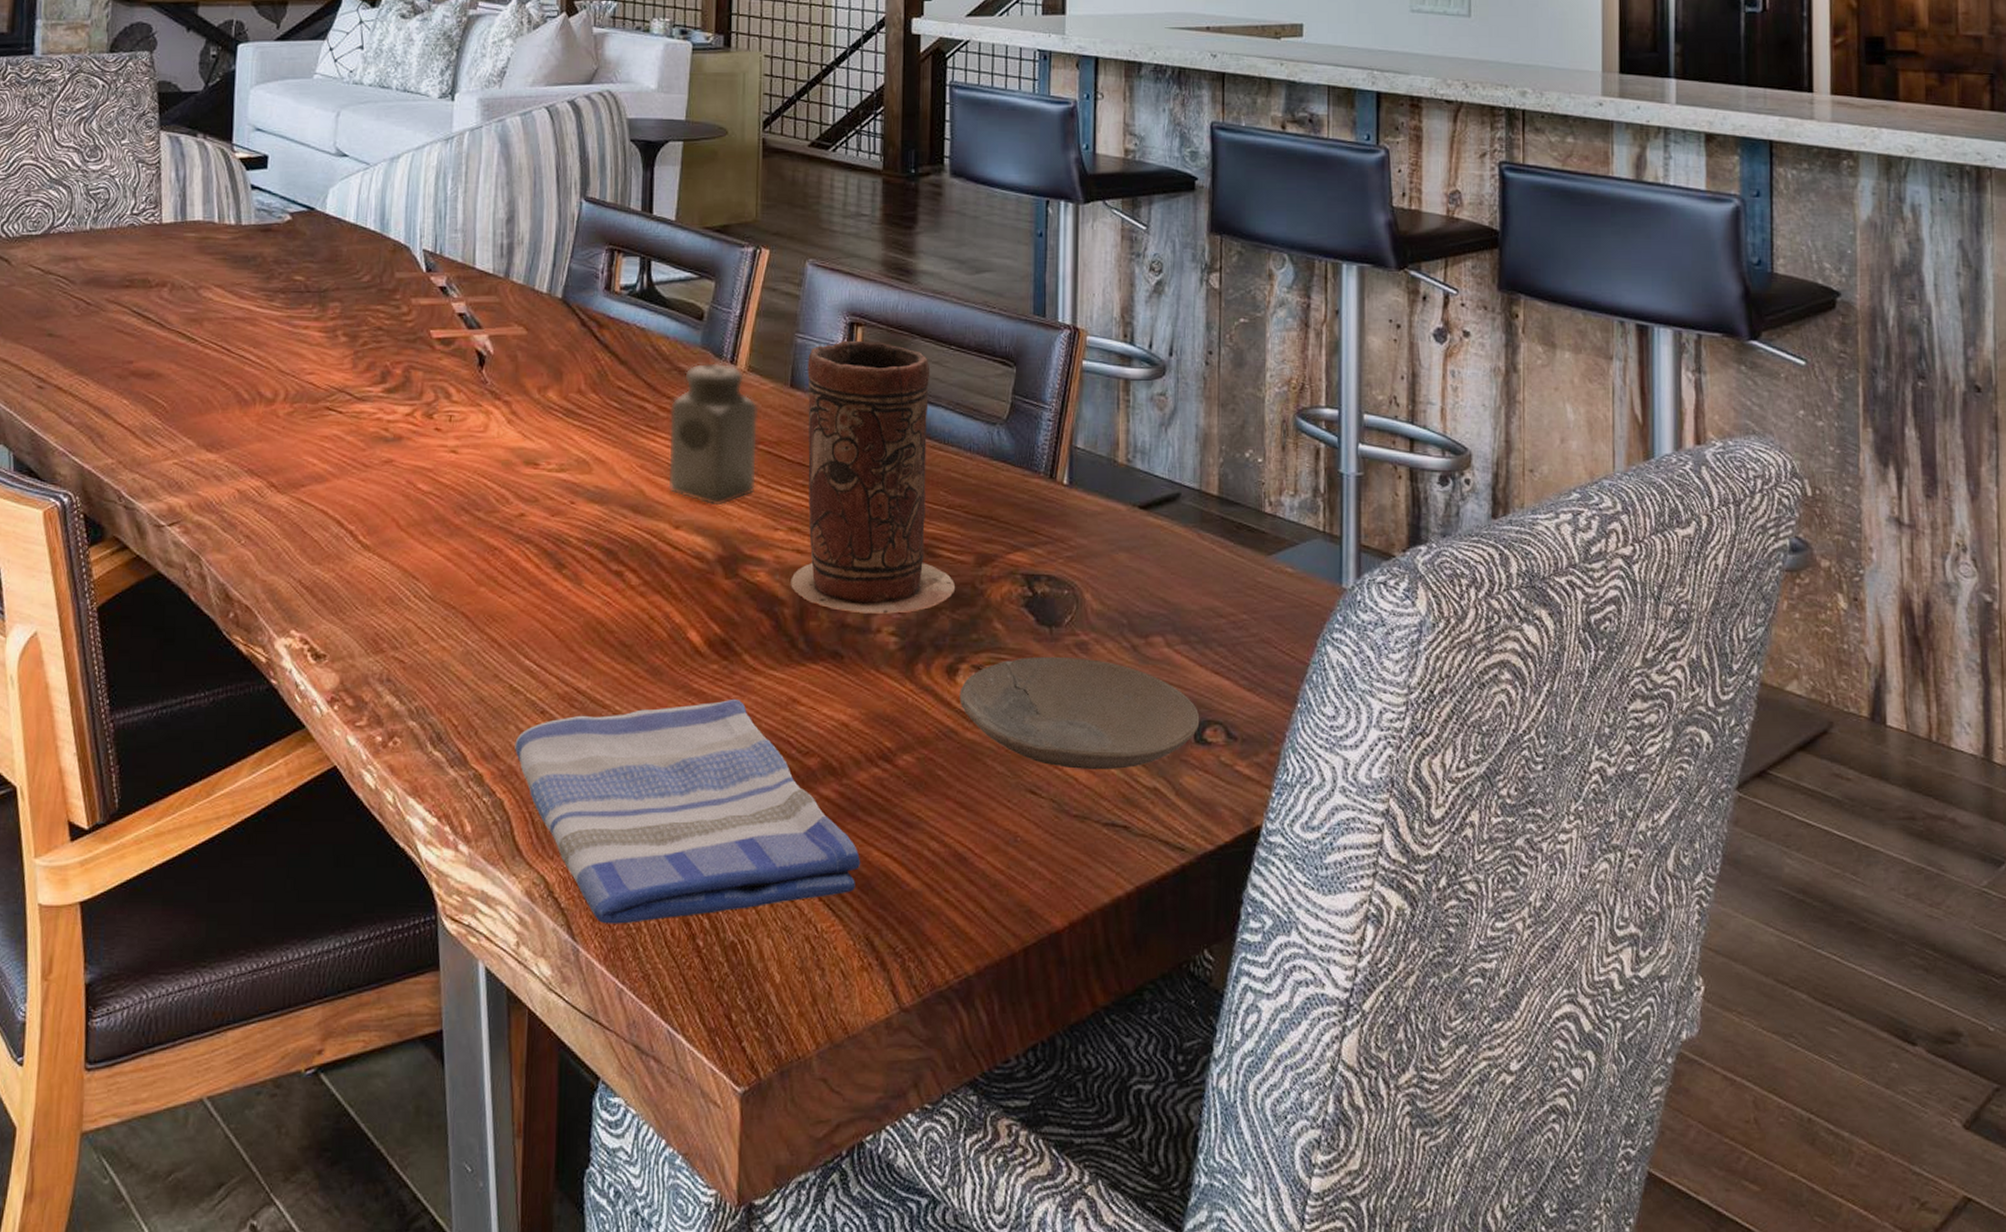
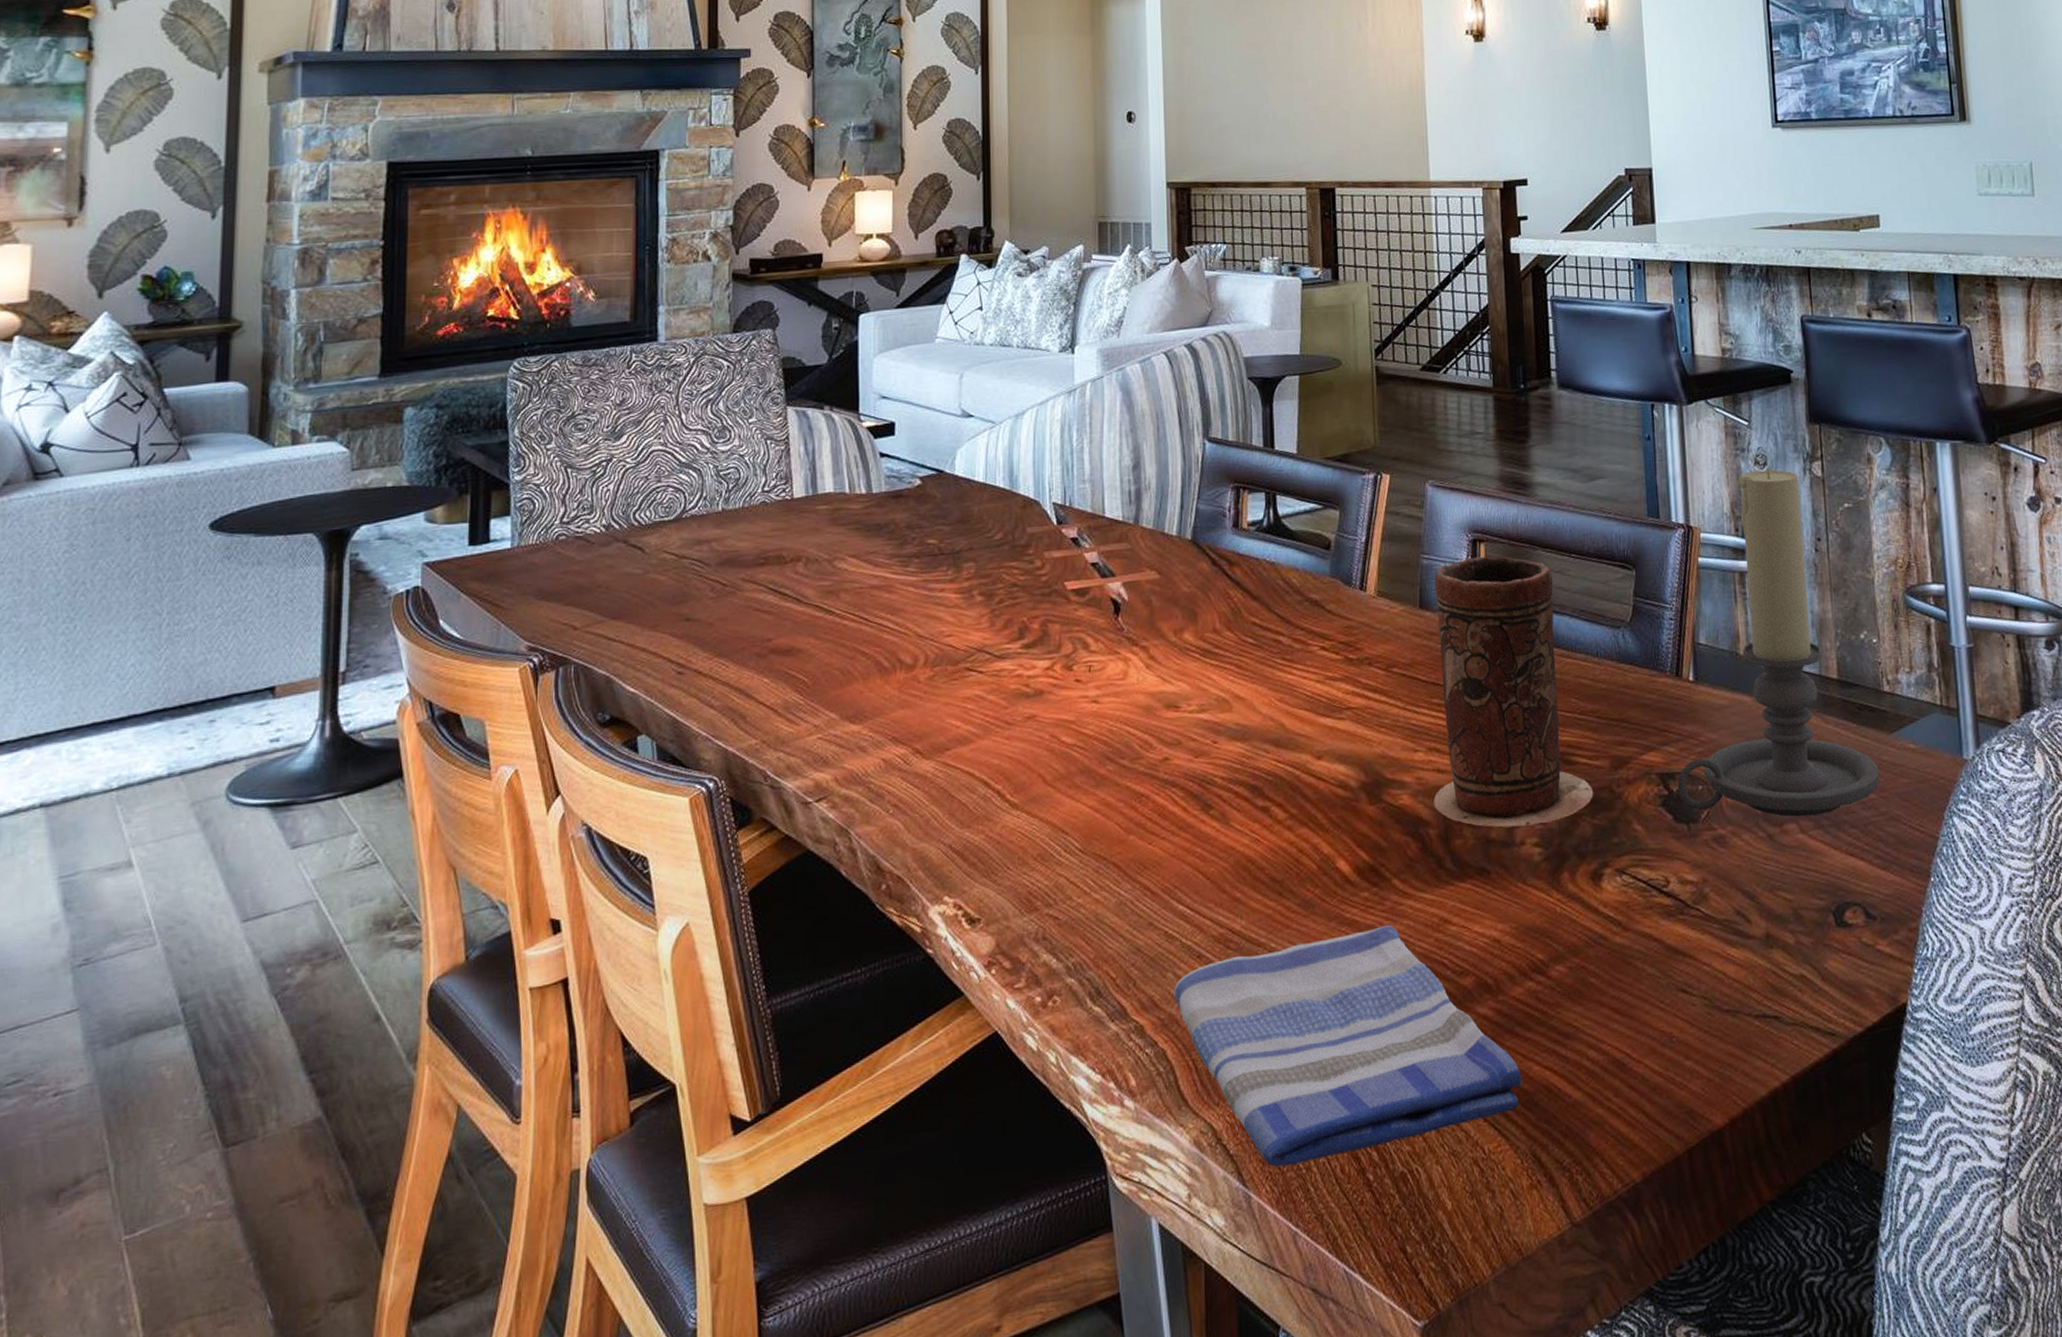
salt shaker: present [667,363,759,507] -> none [1303,590,1394,734]
plate: present [959,656,1200,770] -> none [1605,852,1839,964]
candle holder: none [1042,275,1253,631] -> present [1677,467,1879,817]

